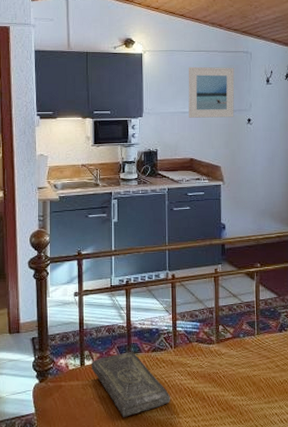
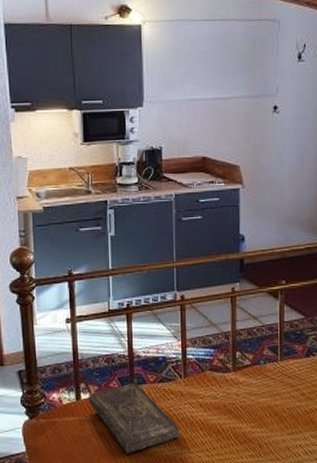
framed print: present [188,66,235,118] -> none [199,40,258,107]

